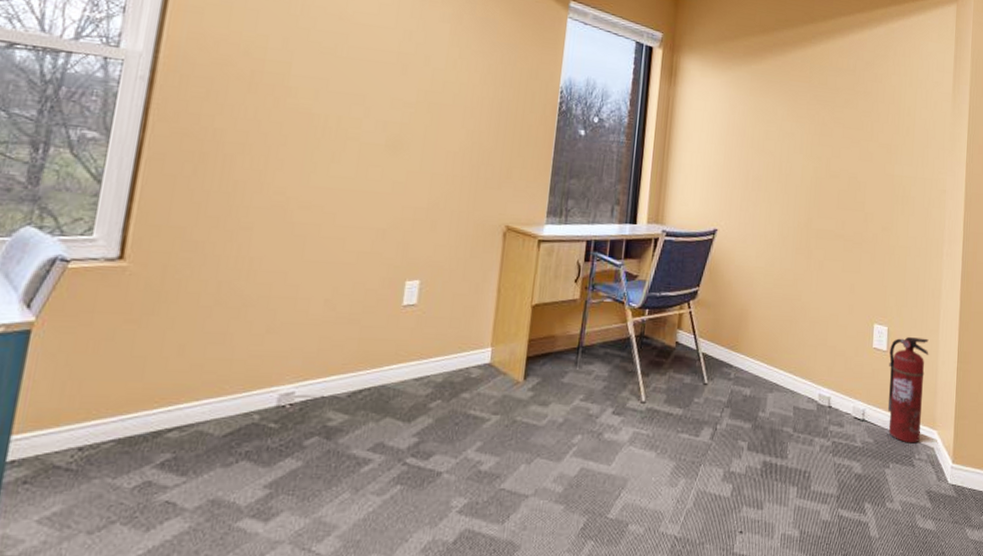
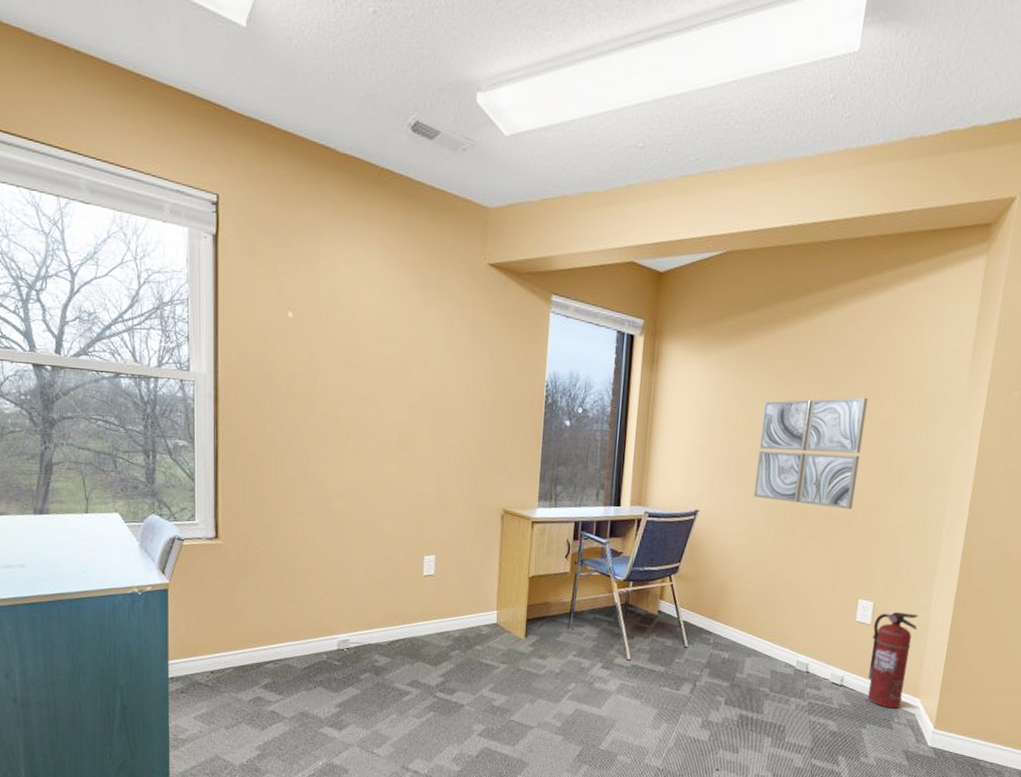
wall art: none [770,120,871,231] -> present [753,397,868,510]

